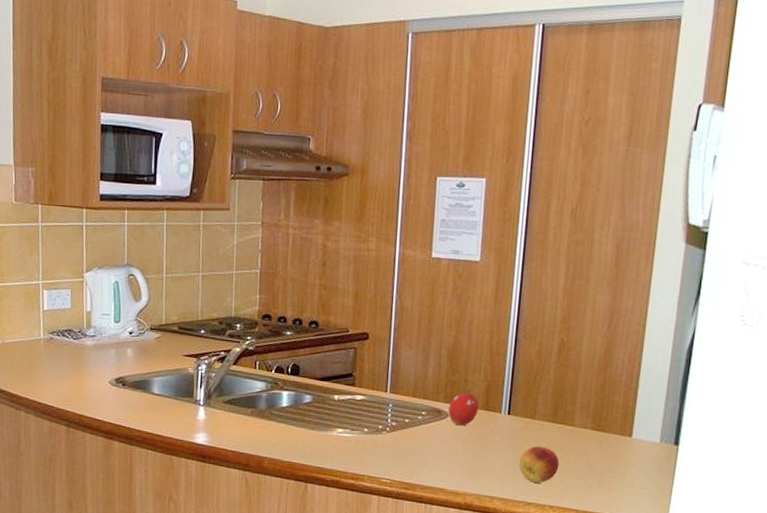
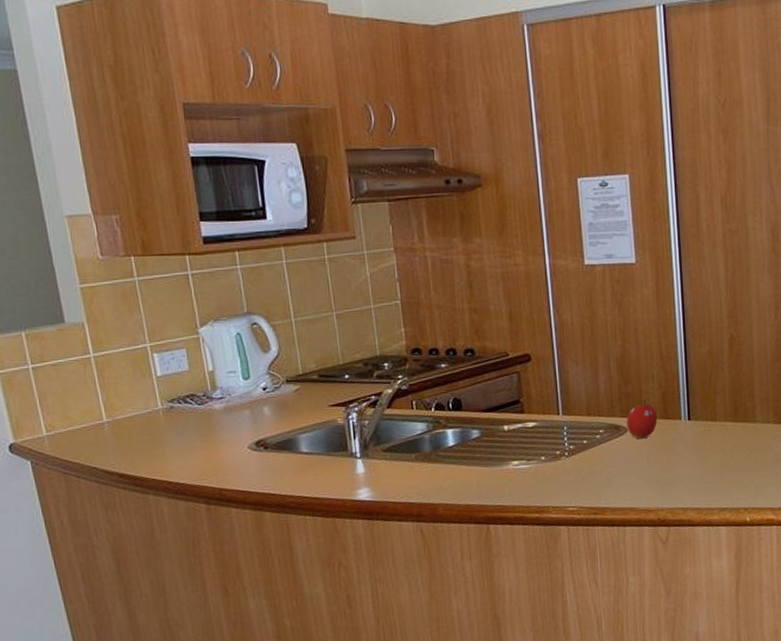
fruit: present [519,446,559,484] -> none [707,448,748,488]

